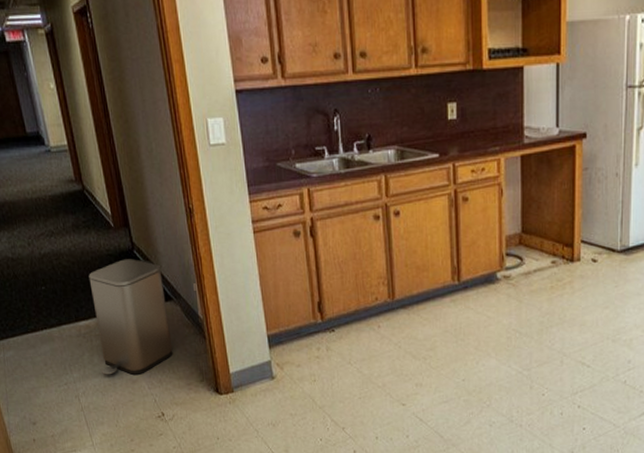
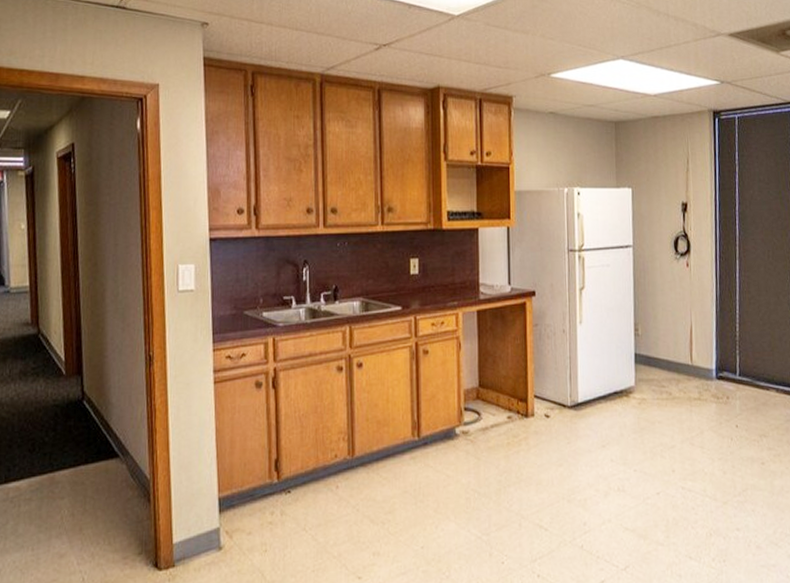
pedal bin: present [88,259,173,376] -> none [25,410,112,549]

